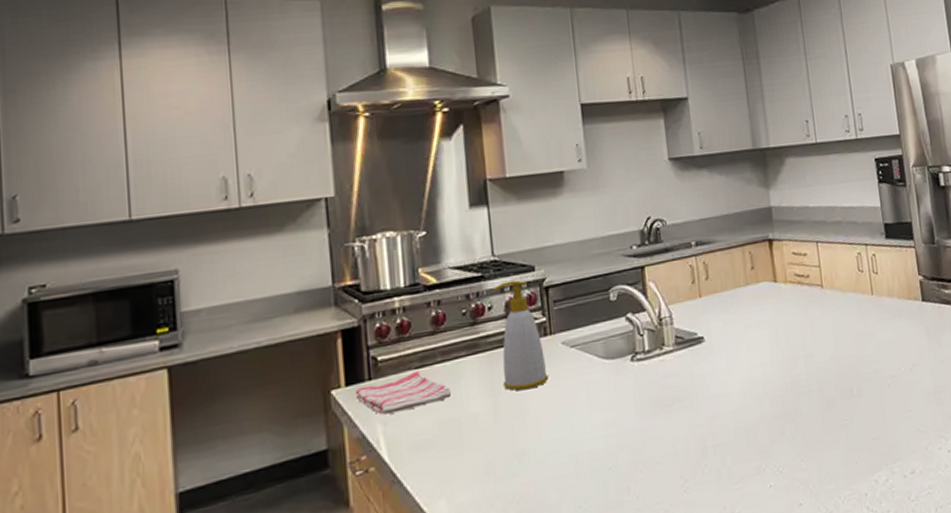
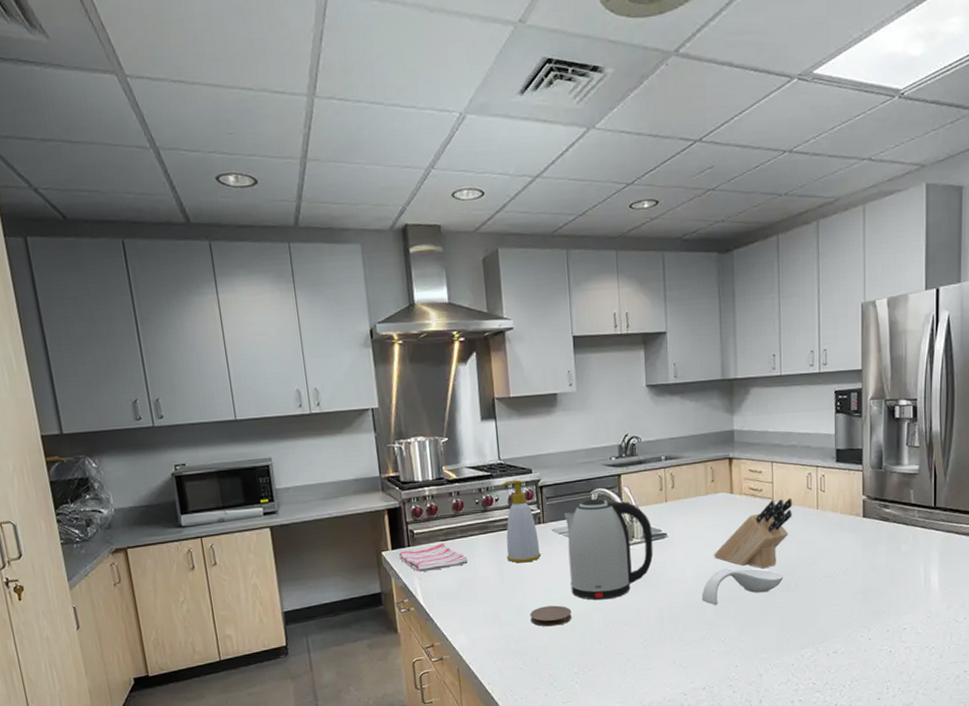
coaster: none [535,444,591,477] -> present [530,605,572,627]
kettle: none [577,297,689,433] -> present [564,498,654,600]
spoon rest: none [750,373,844,425] -> present [701,568,784,605]
knife block: none [761,283,846,373] -> present [714,498,793,569]

